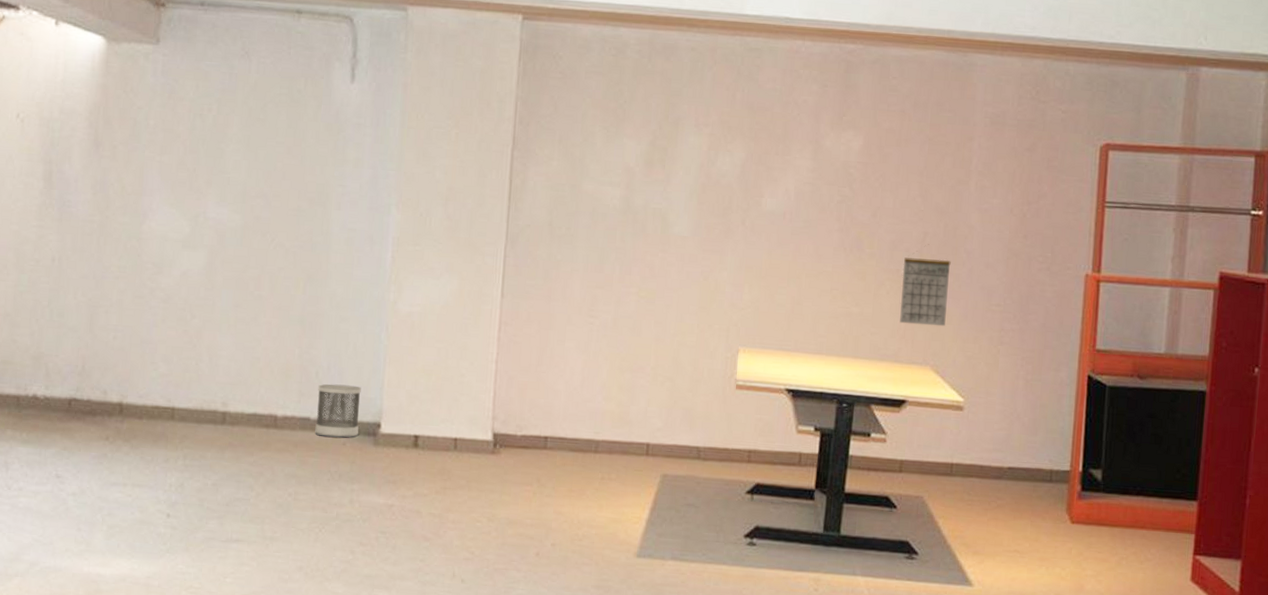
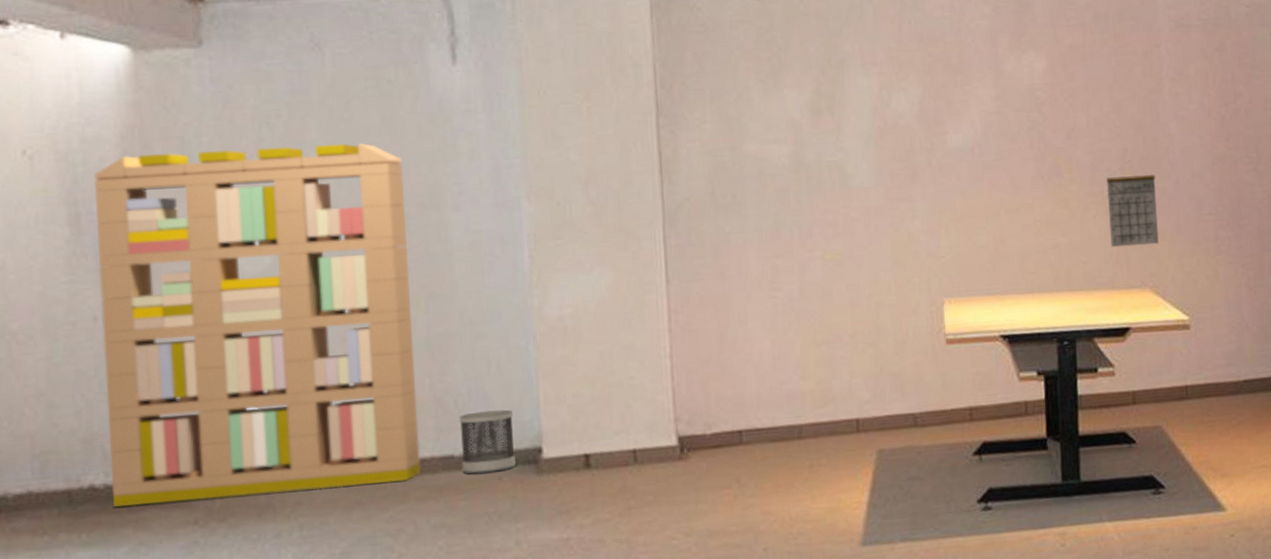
bookcase: none [49,128,301,433] -> present [94,143,421,507]

